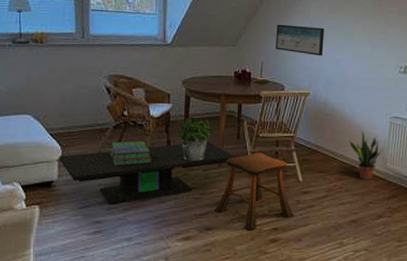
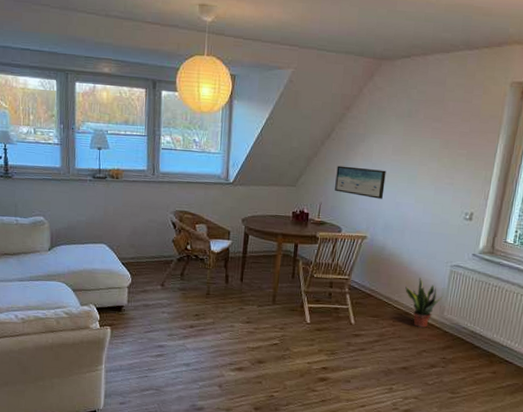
coffee table: present [59,141,235,205] -> none [129,278,289,332]
stack of books: present [110,141,152,166] -> none [173,273,211,296]
potted plant: present [176,116,211,162] -> none [234,253,268,297]
stool: present [214,152,294,230] -> none [267,292,344,367]

